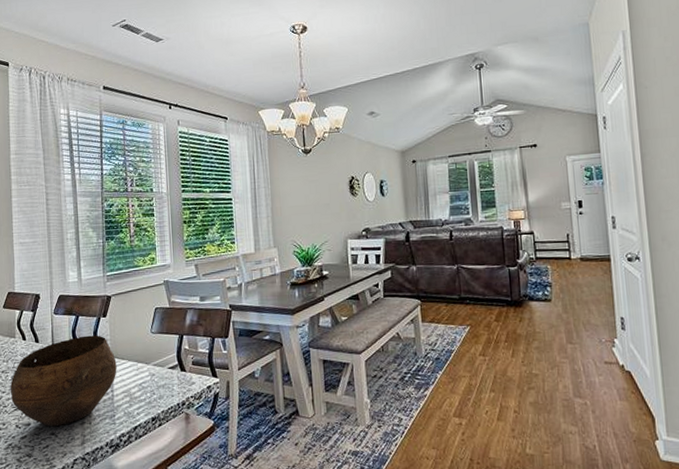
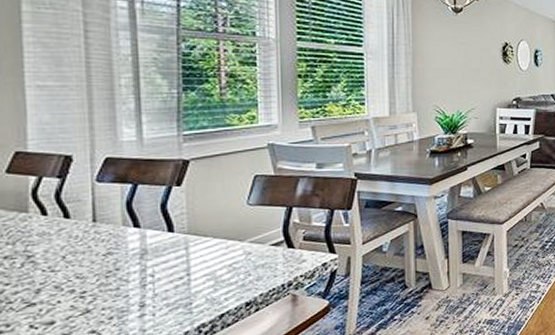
bowl: present [11,335,117,427] -> none [20,208,196,324]

